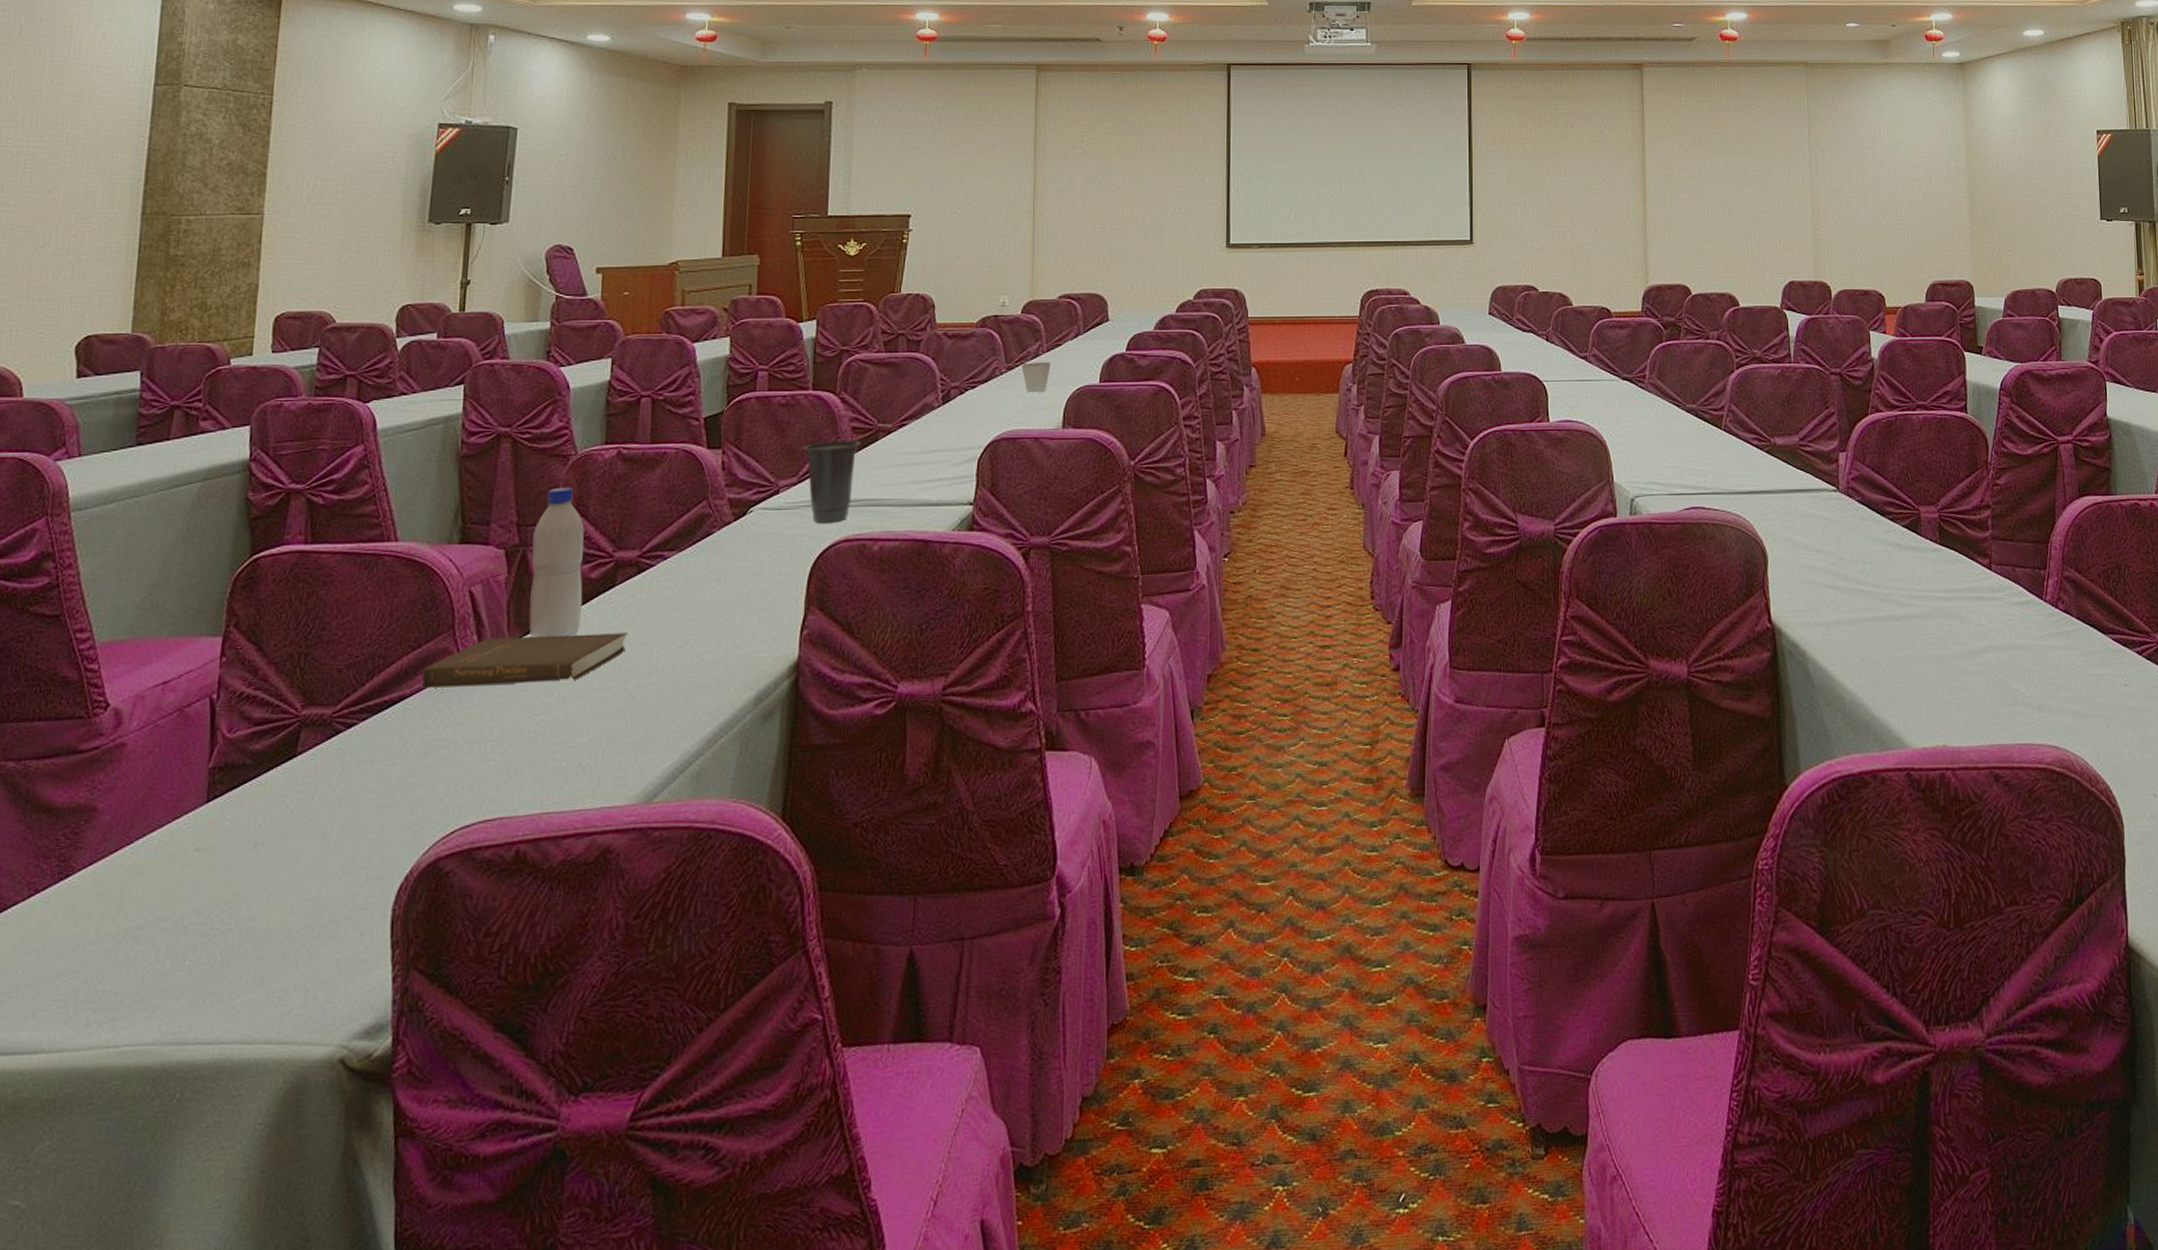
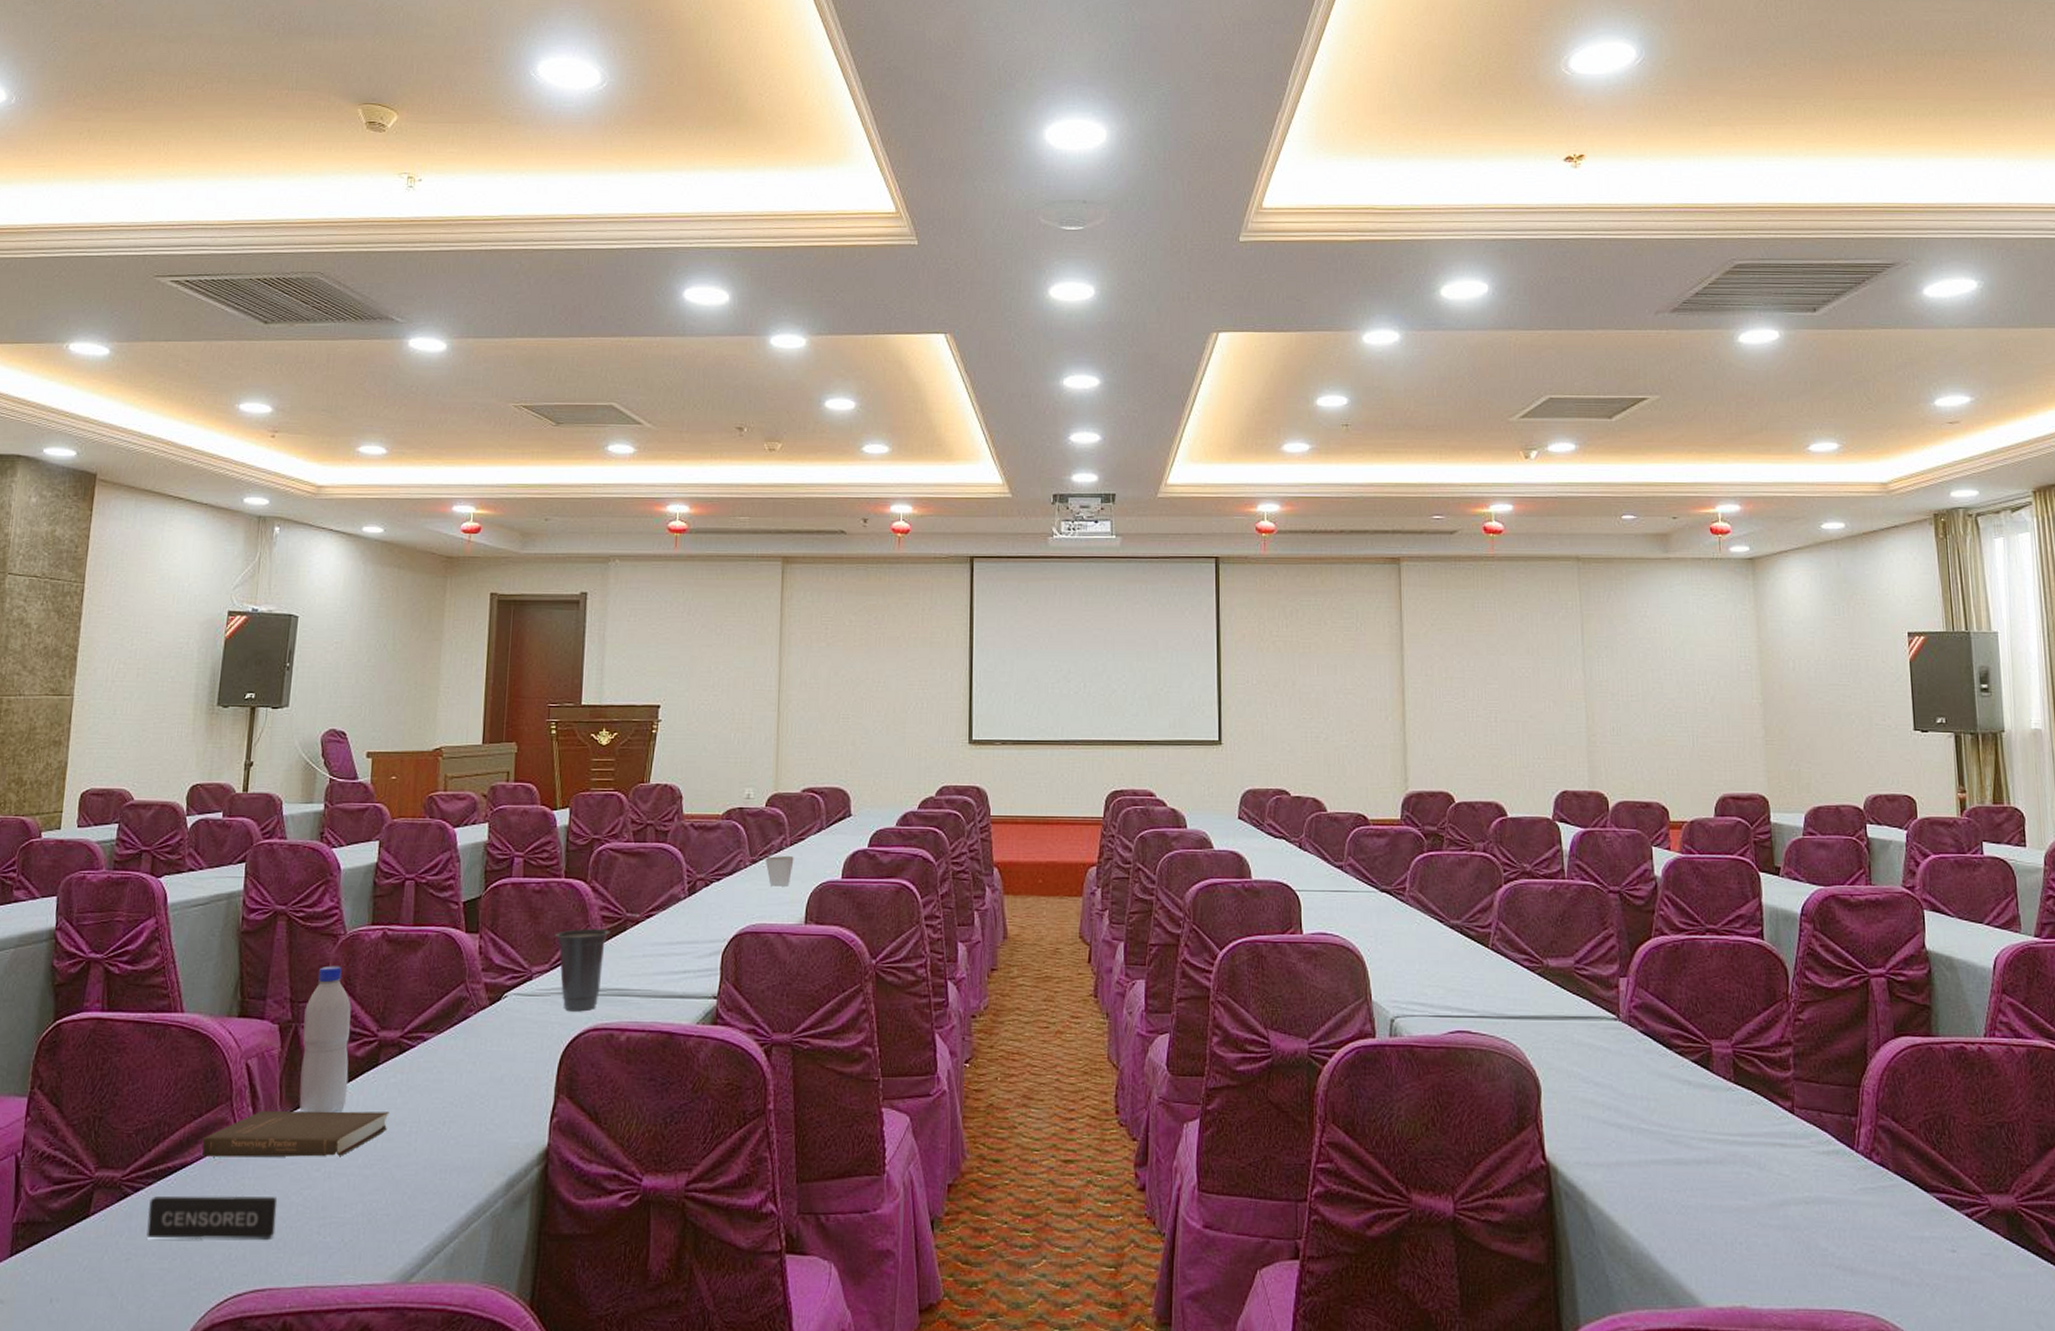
nameplate: none [362,725,508,774] -> present [146,1195,278,1240]

